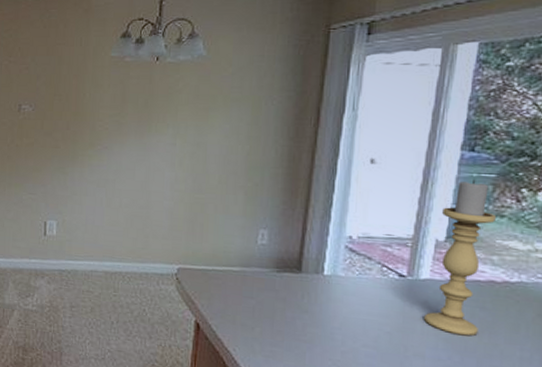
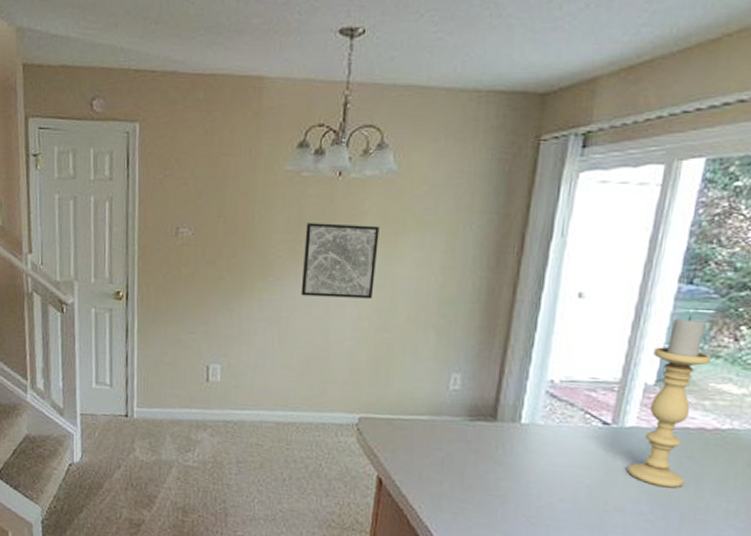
wall art: none [125,100,192,164] -> present [300,223,380,299]

